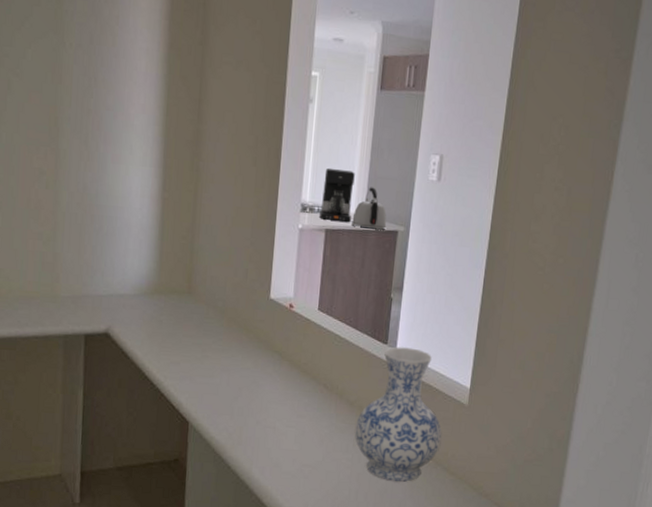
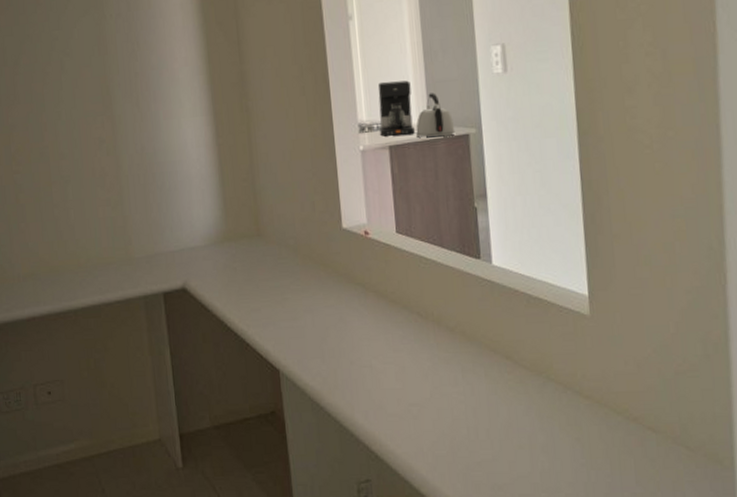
vase: present [354,346,442,482] -> none [460,259,567,413]

